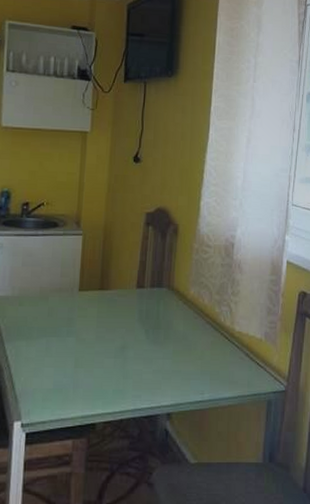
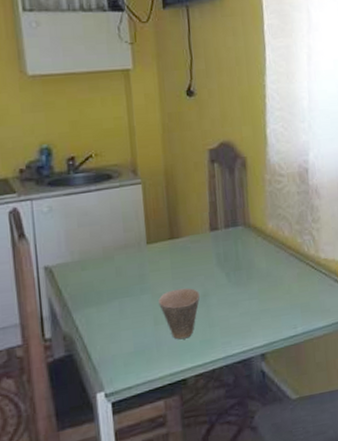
cup: none [81,337,120,385] -> present [159,287,201,340]

